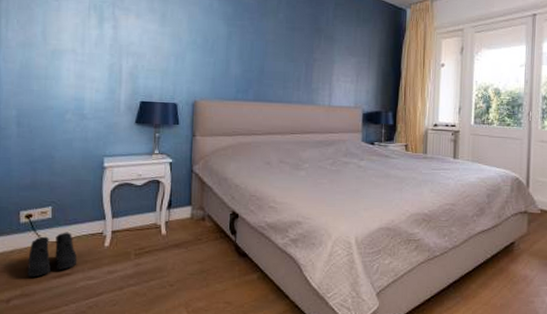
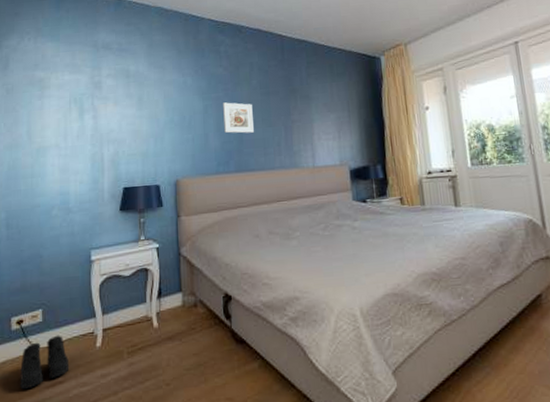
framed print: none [246,31,277,65] -> present [223,102,254,134]

